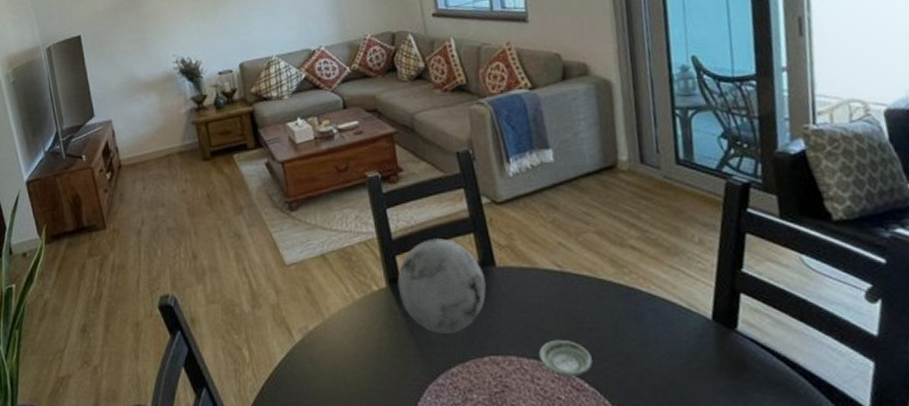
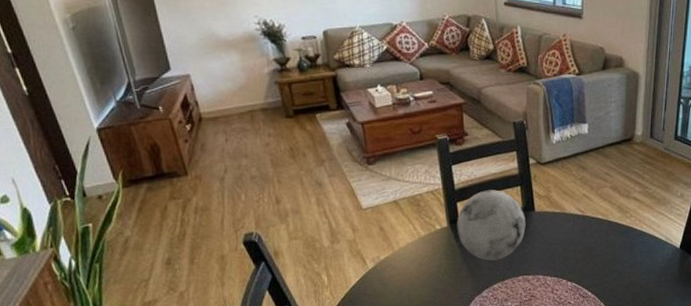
saucer: present [538,339,592,376] -> none [559,263,596,288]

